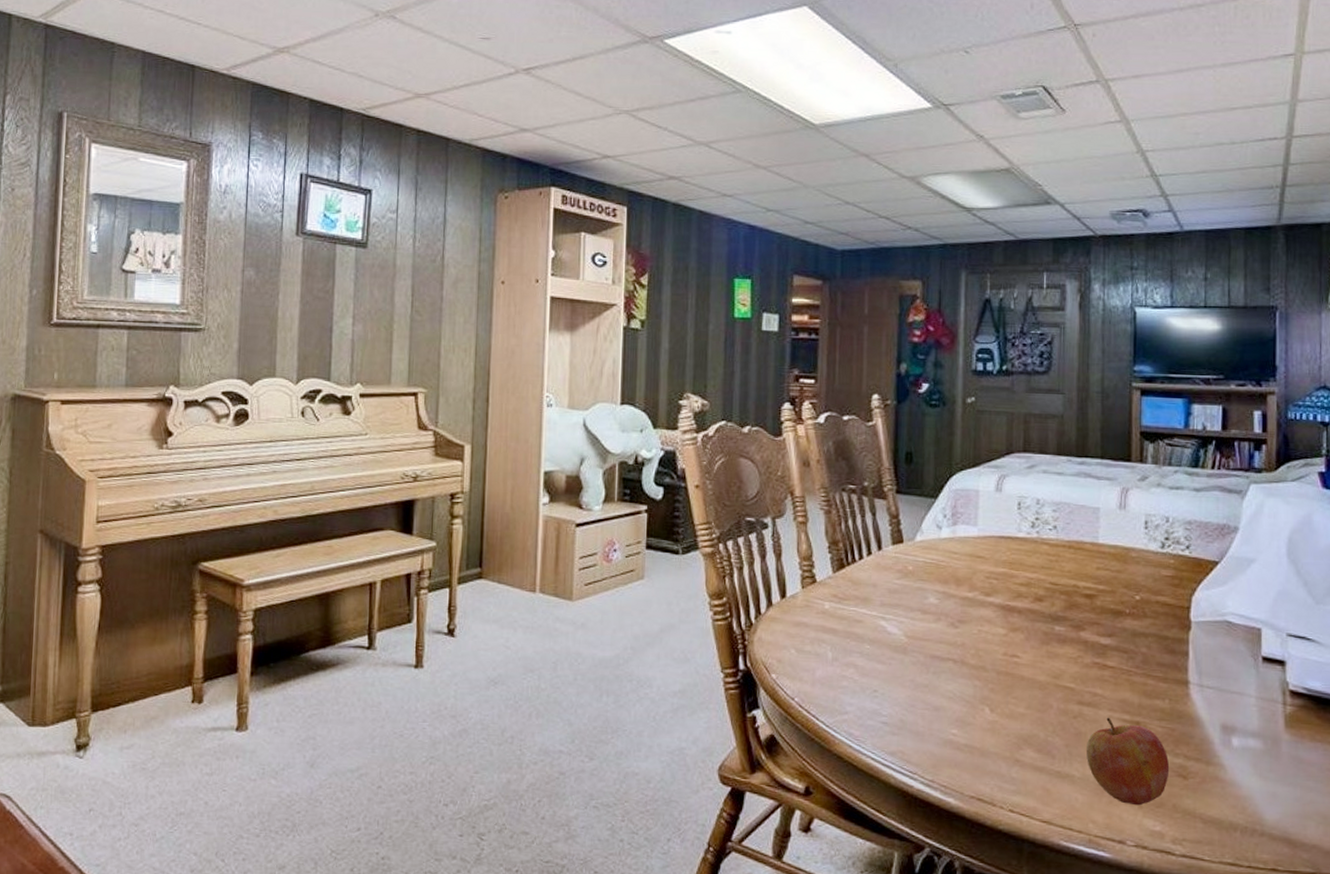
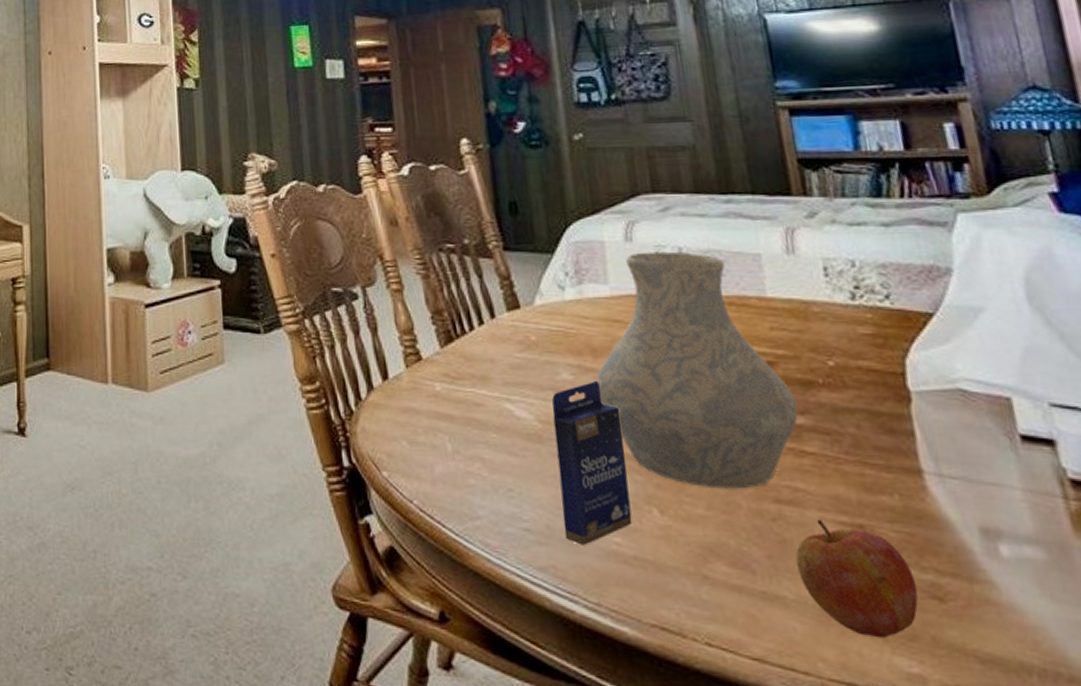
small box: none [914,604,971,736] -> present [552,380,633,546]
vase: none [957,501,1107,694] -> present [597,251,798,489]

